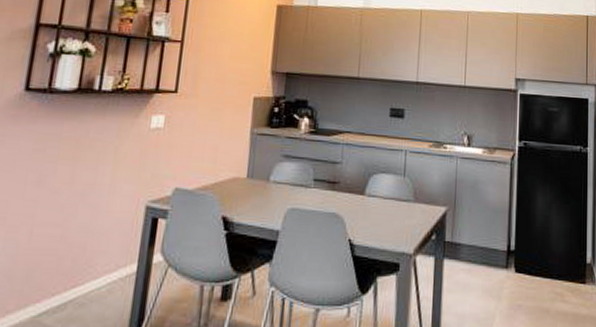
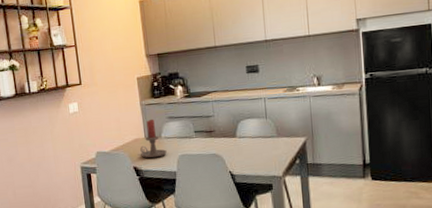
candle holder: none [236,154,273,208] -> present [140,118,167,159]

